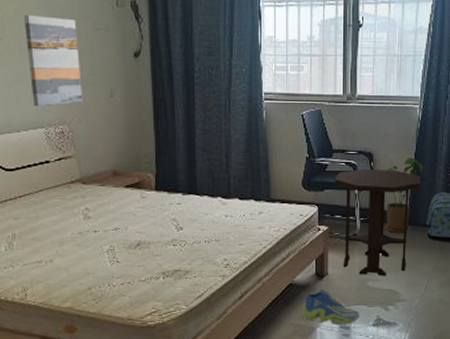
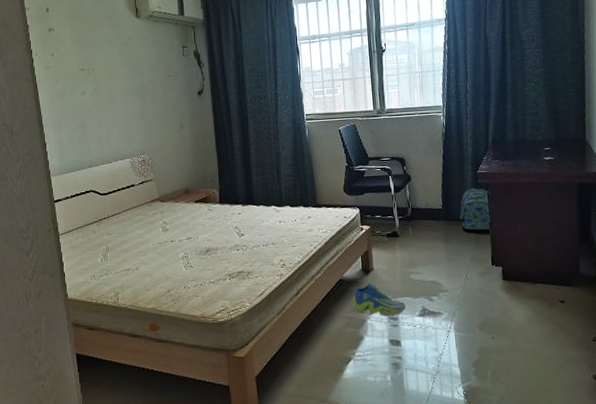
wall art: present [23,15,82,107] -> none [112,69,159,142]
side table: present [335,168,421,276] -> none [372,171,452,269]
house plant: present [384,157,425,233] -> none [416,159,454,228]

